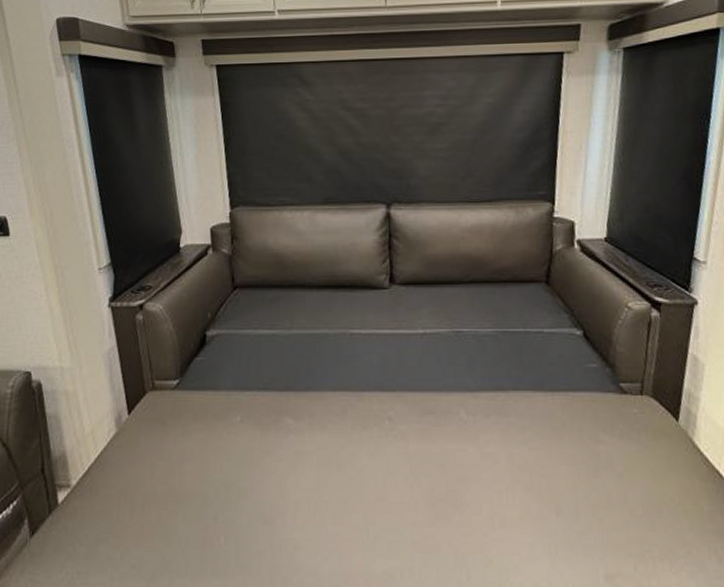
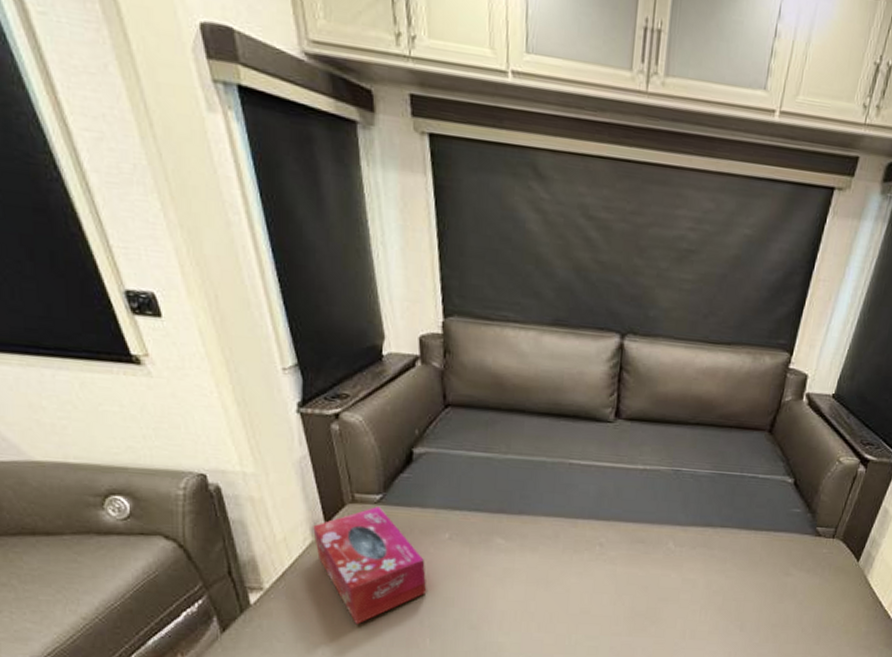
tissue box: none [117,392,221,523] -> present [313,506,427,625]

